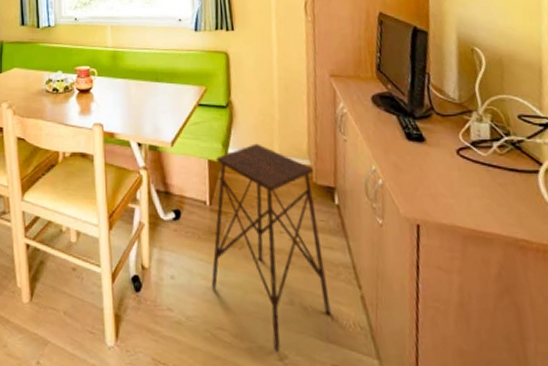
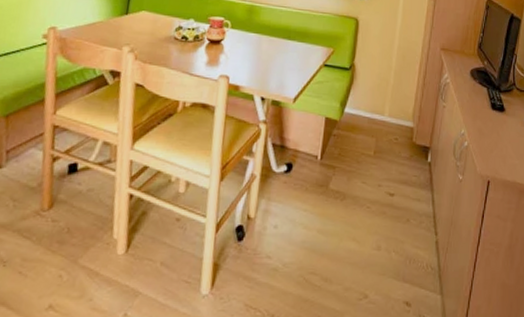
side table: present [211,143,331,354] -> none [310,104,414,294]

